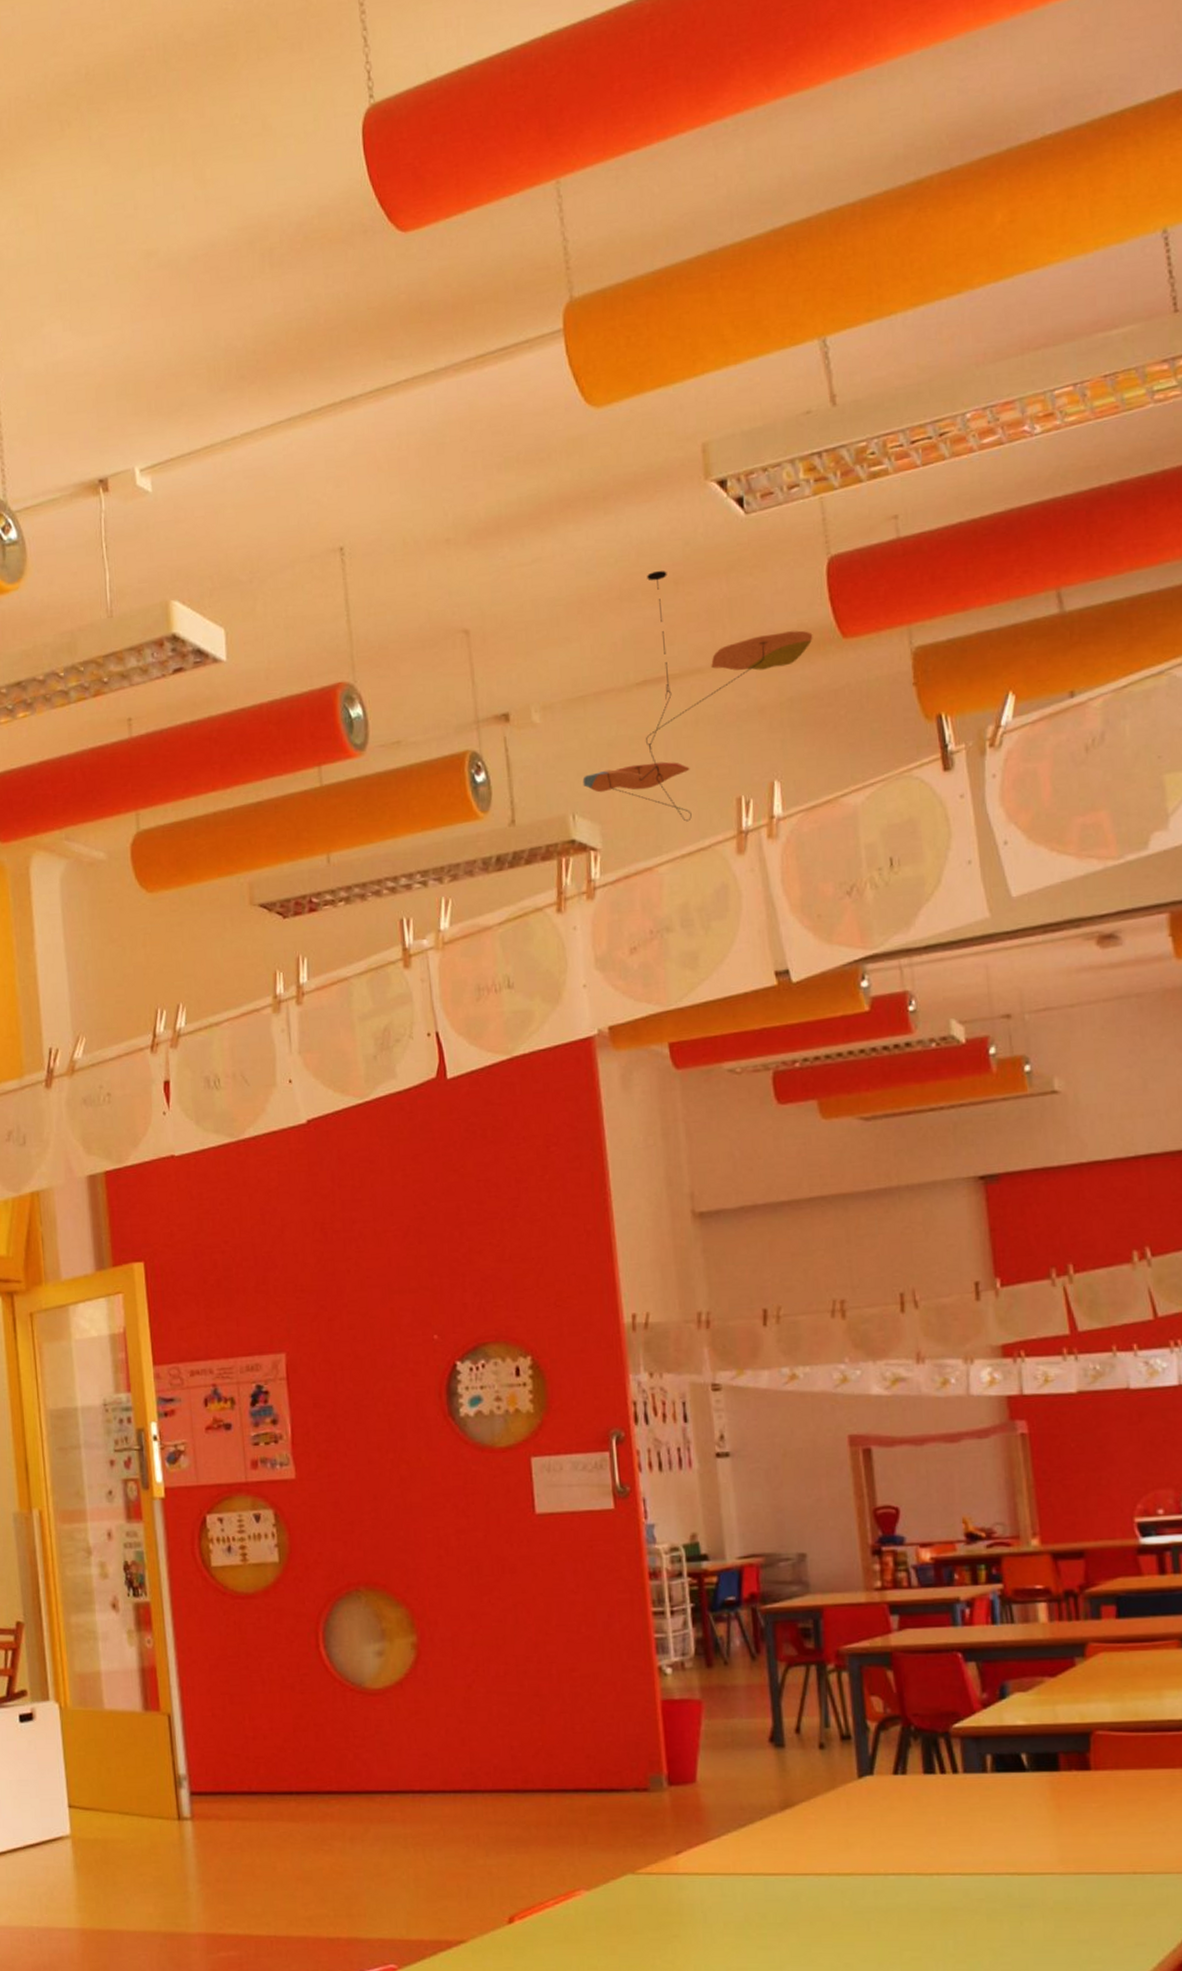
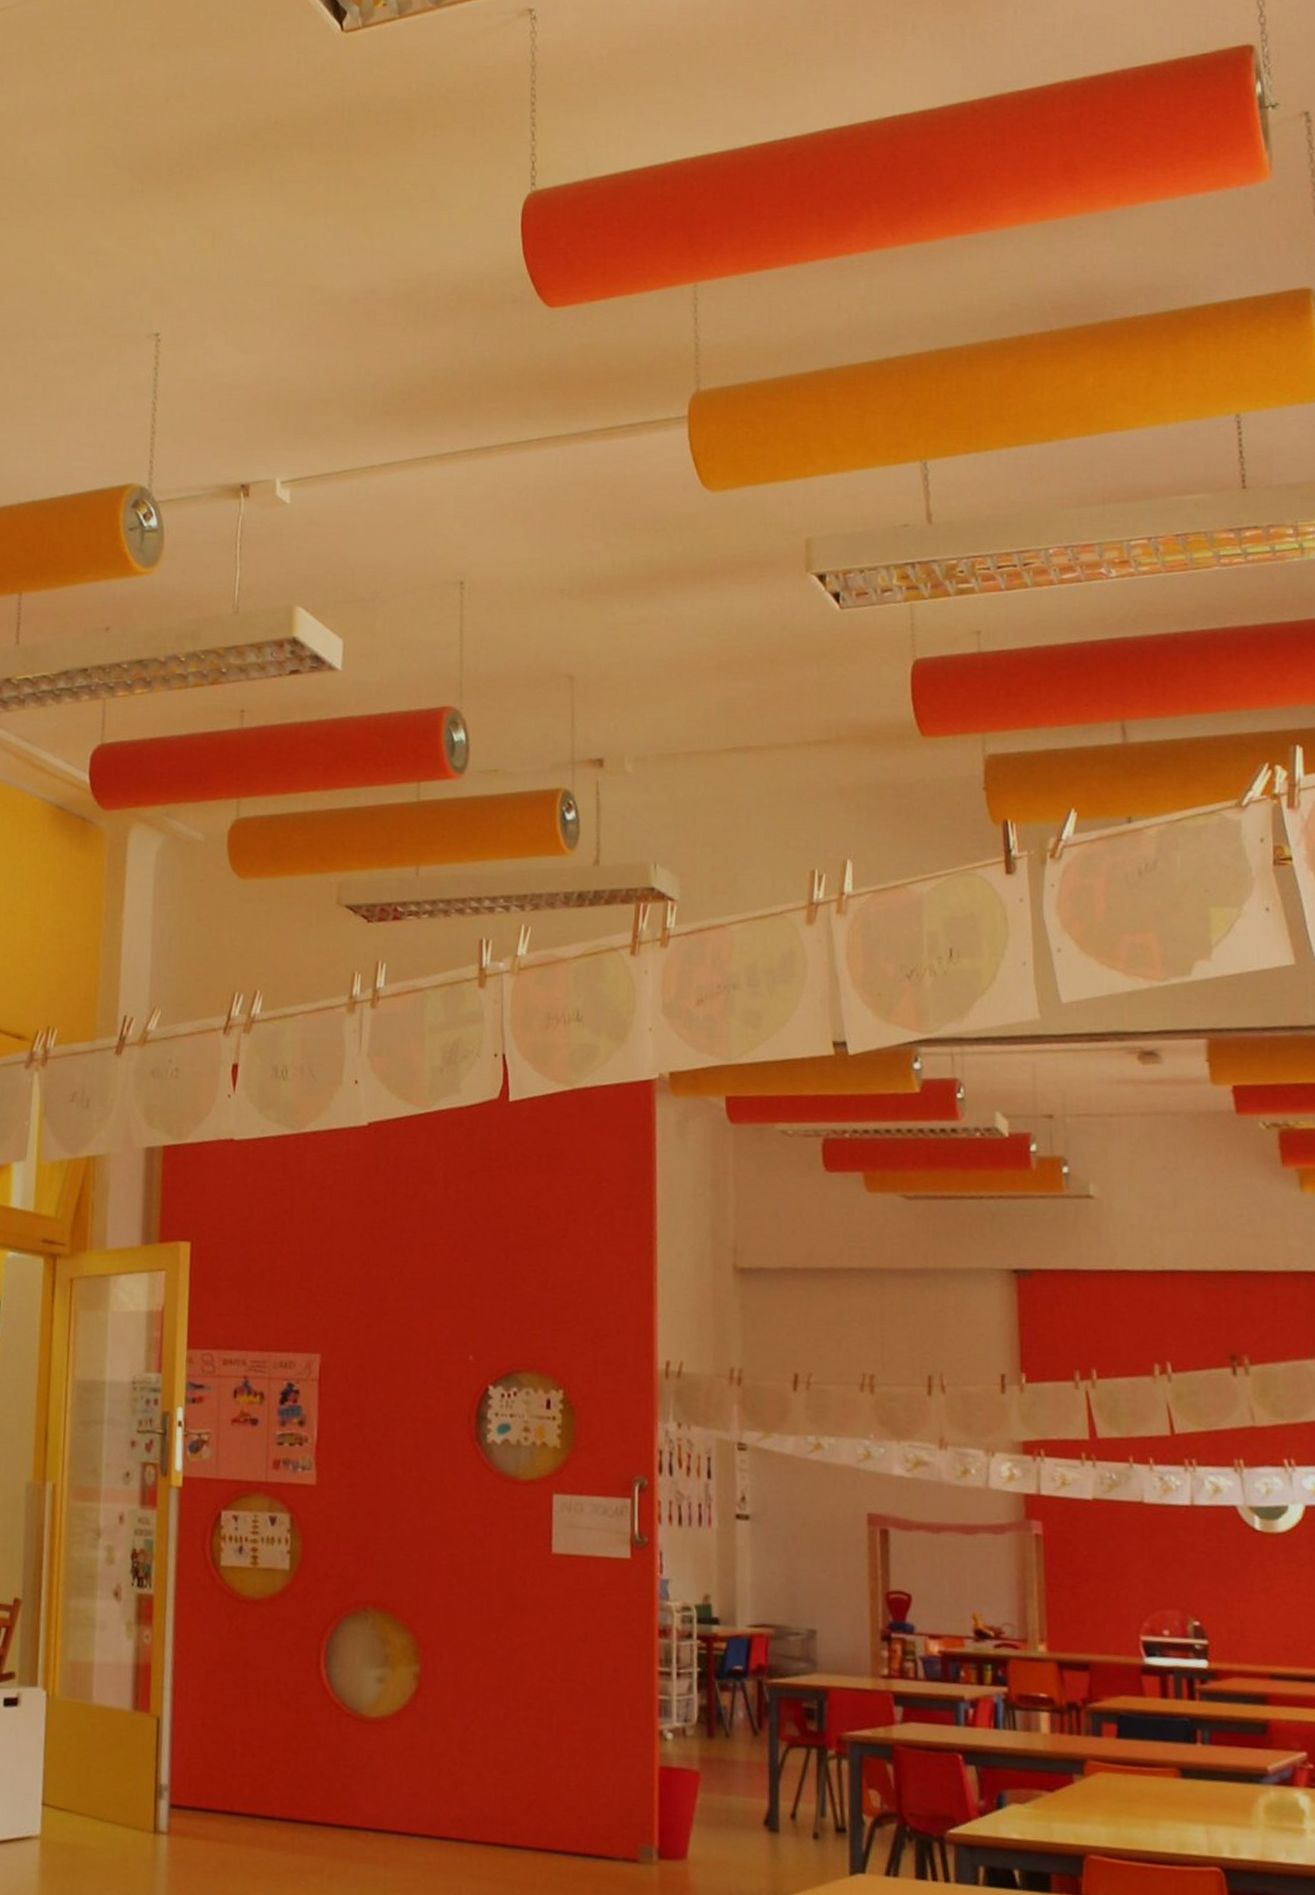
ceiling mobile: present [582,570,813,822] -> none [667,648,894,886]

